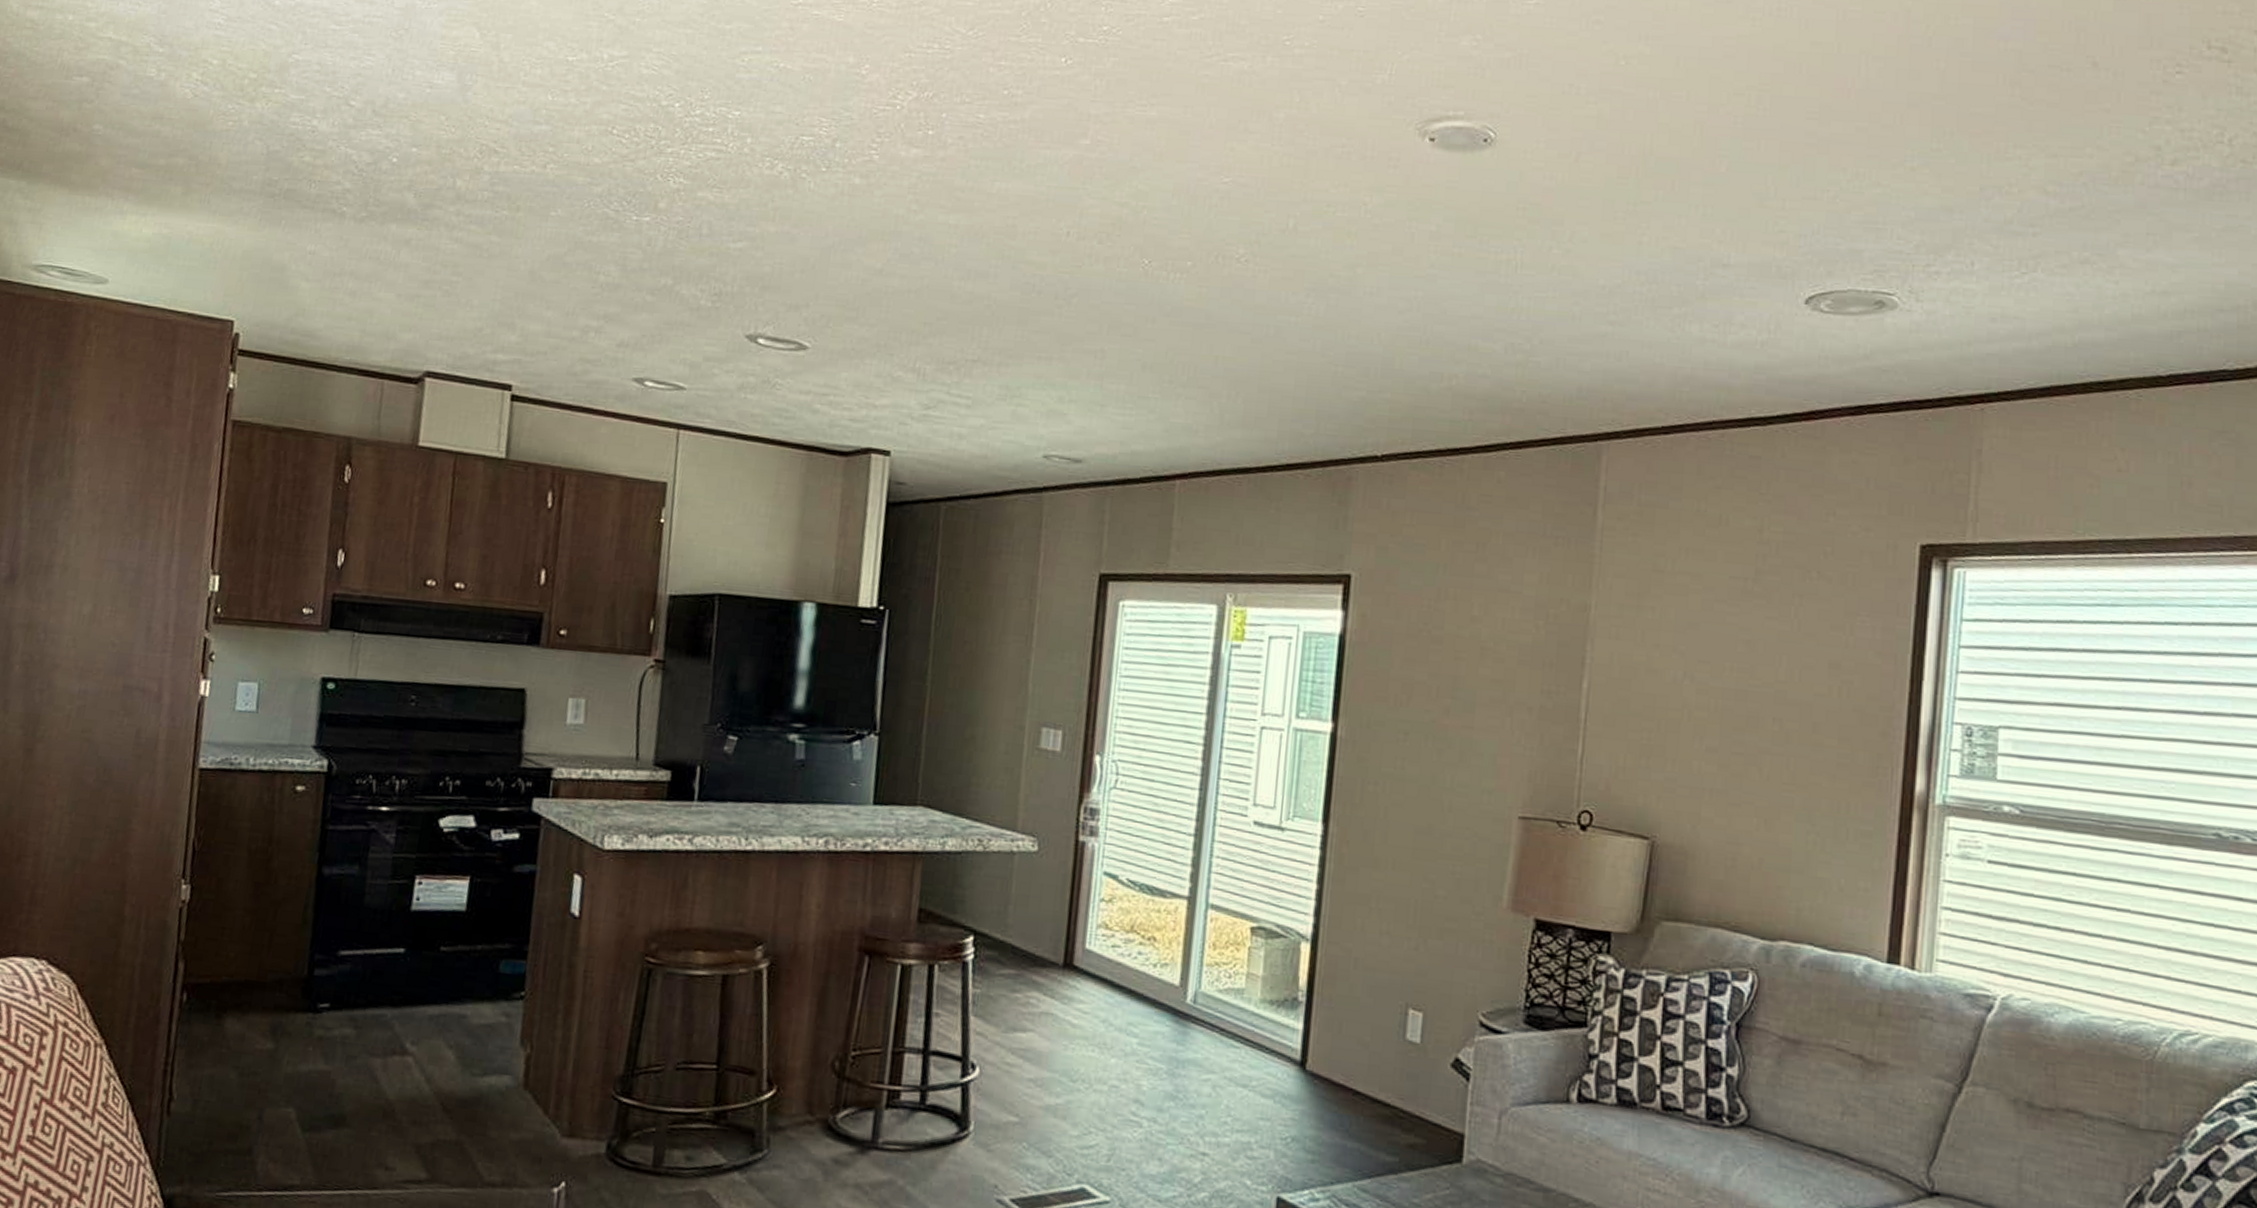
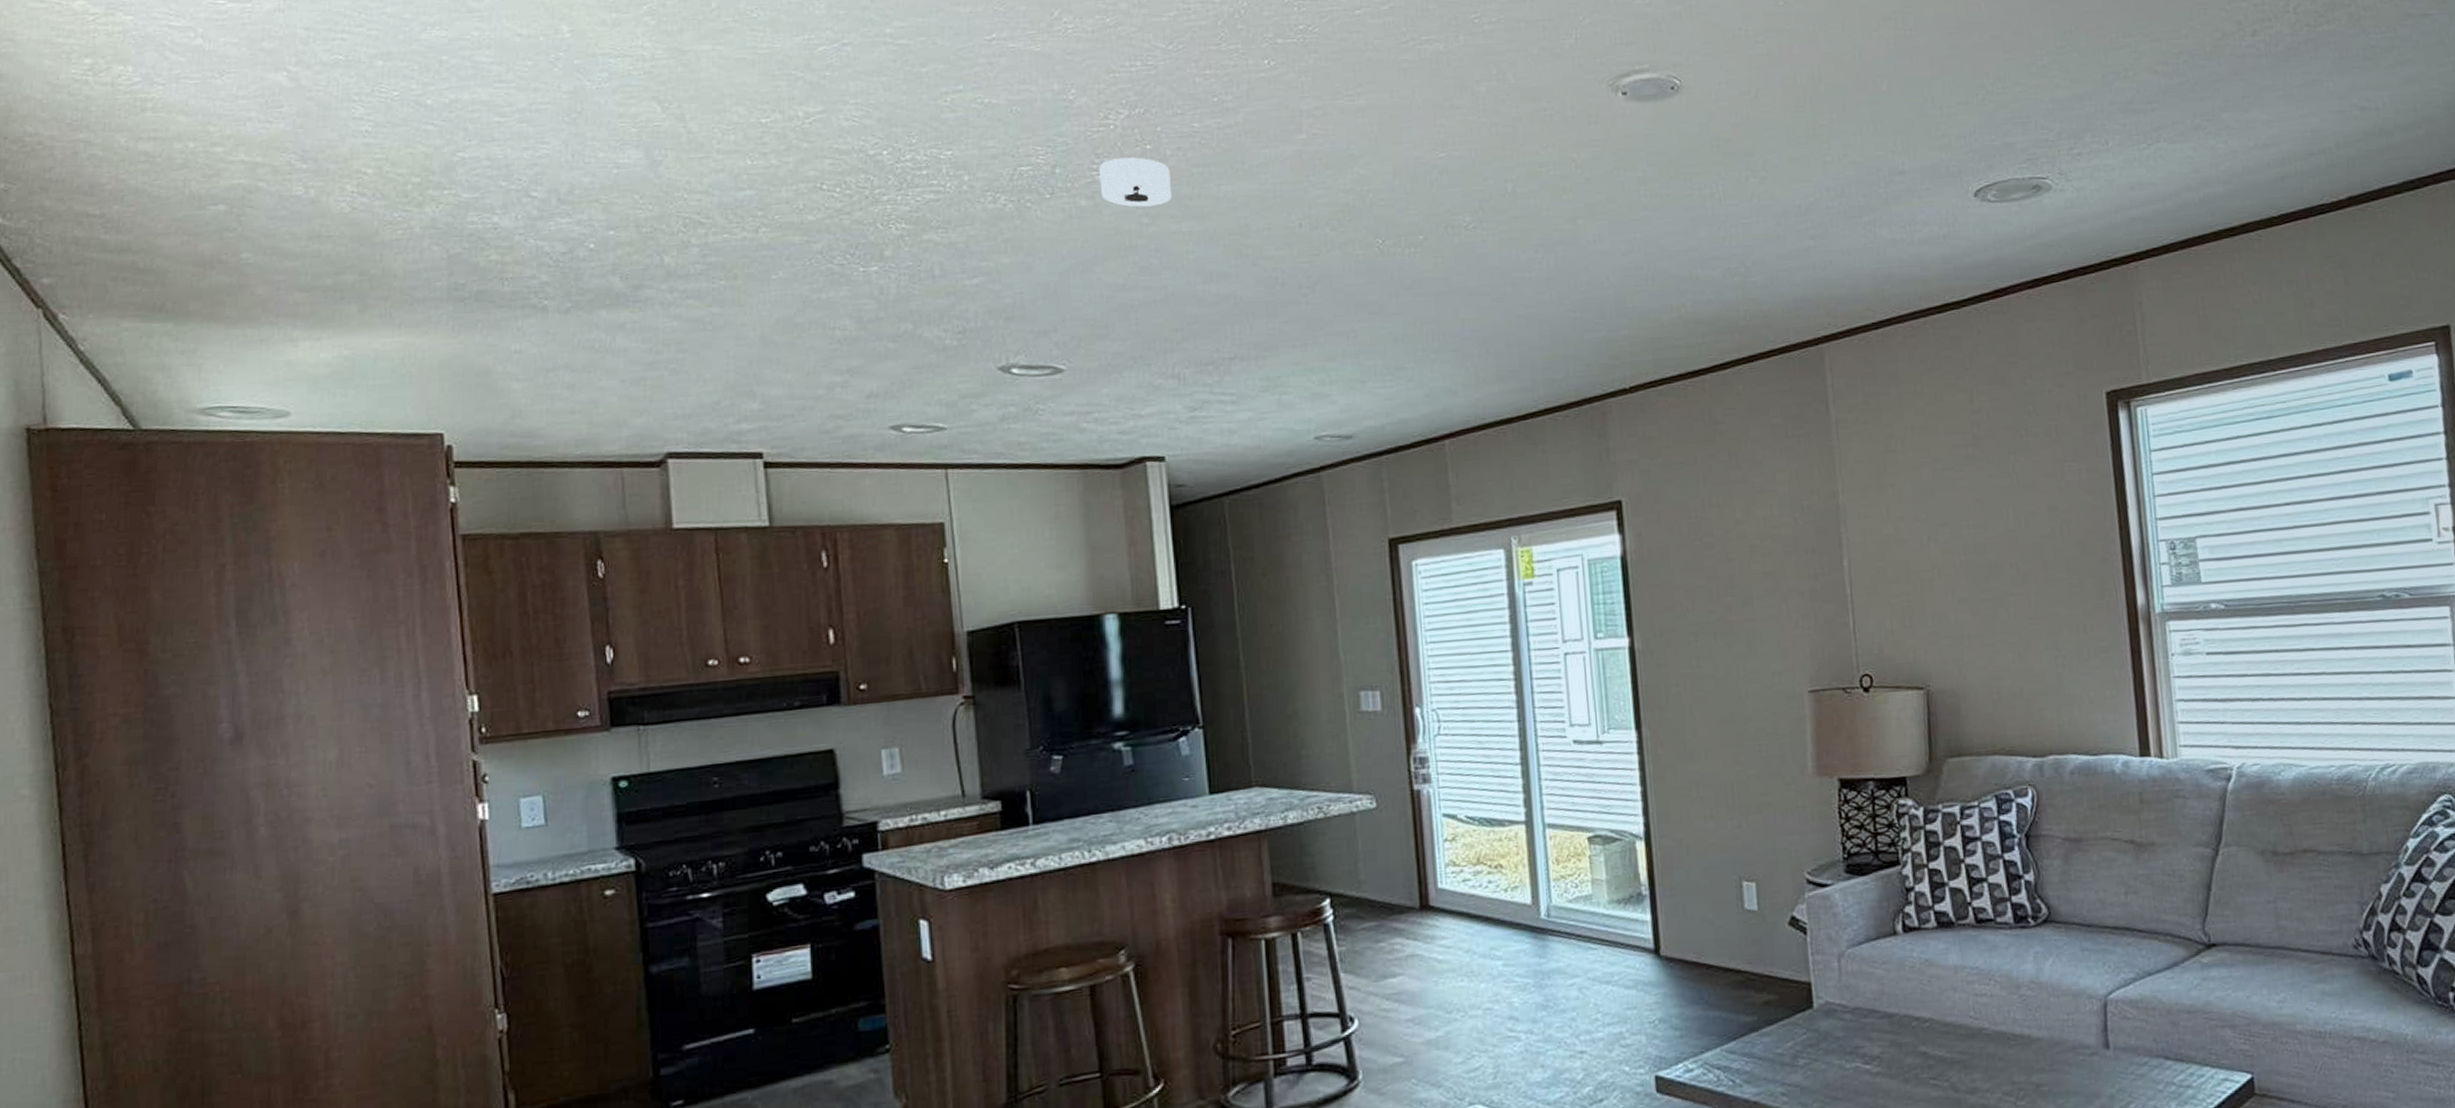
smoke detector: none [876,140,948,194] -> present [1099,157,1171,207]

